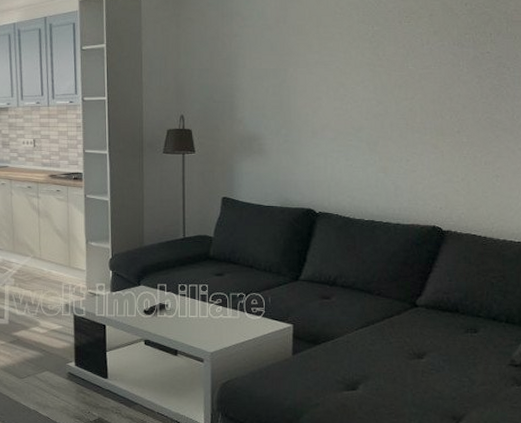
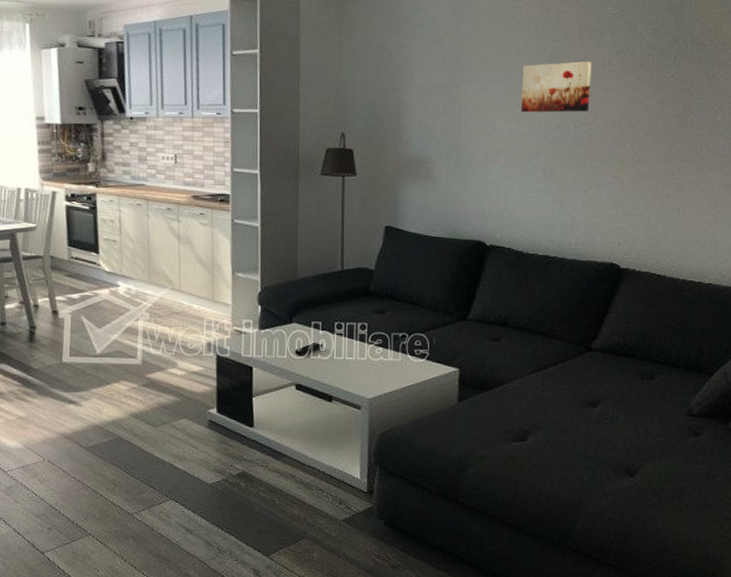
wall art: none [345,42,411,91] -> present [520,61,592,113]

